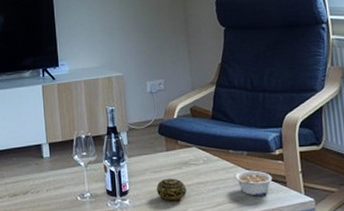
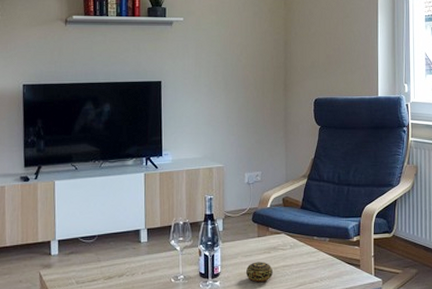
legume: present [235,170,273,196] -> none [317,254,349,278]

